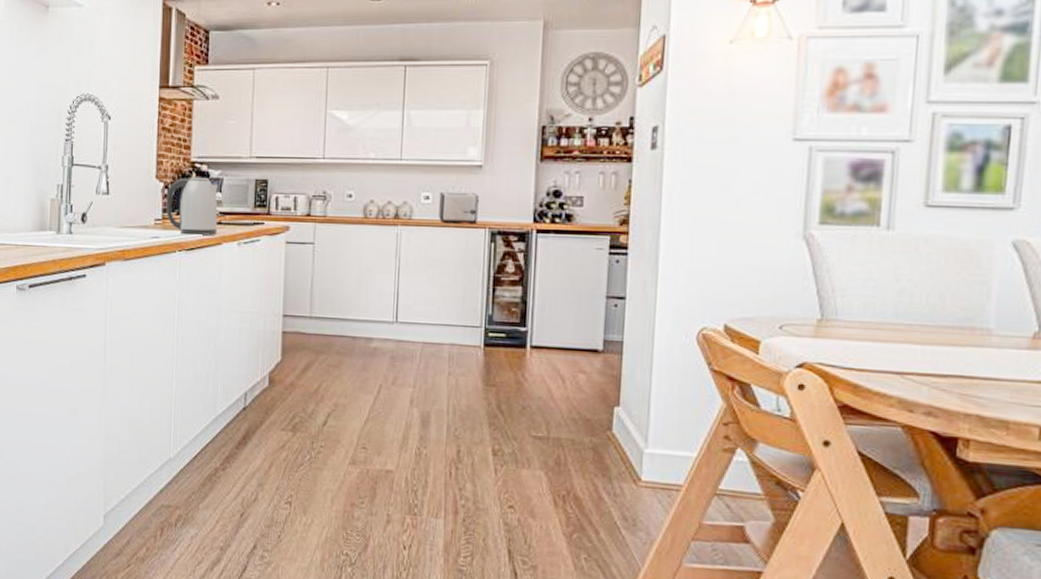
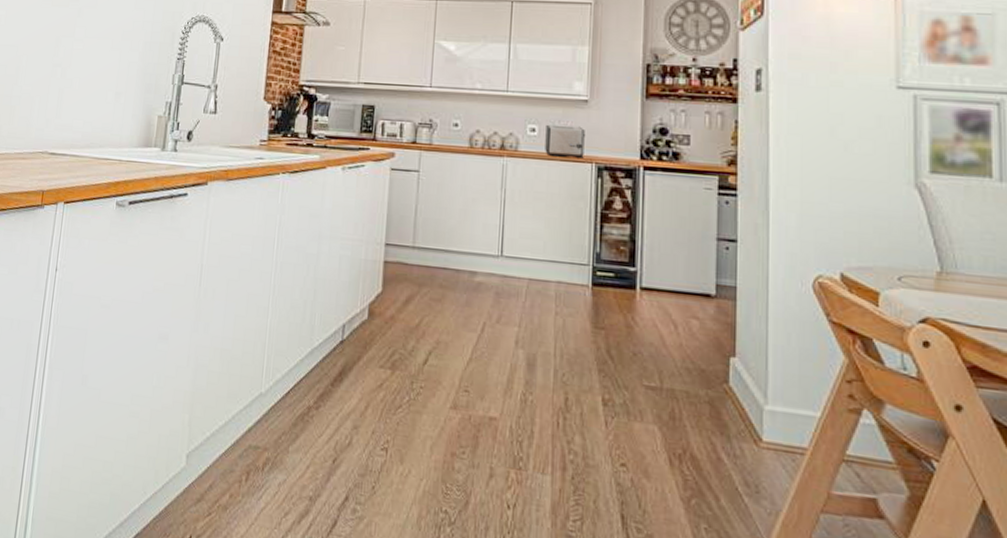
kettle: present [166,175,218,236] -> none [272,98,325,159]

